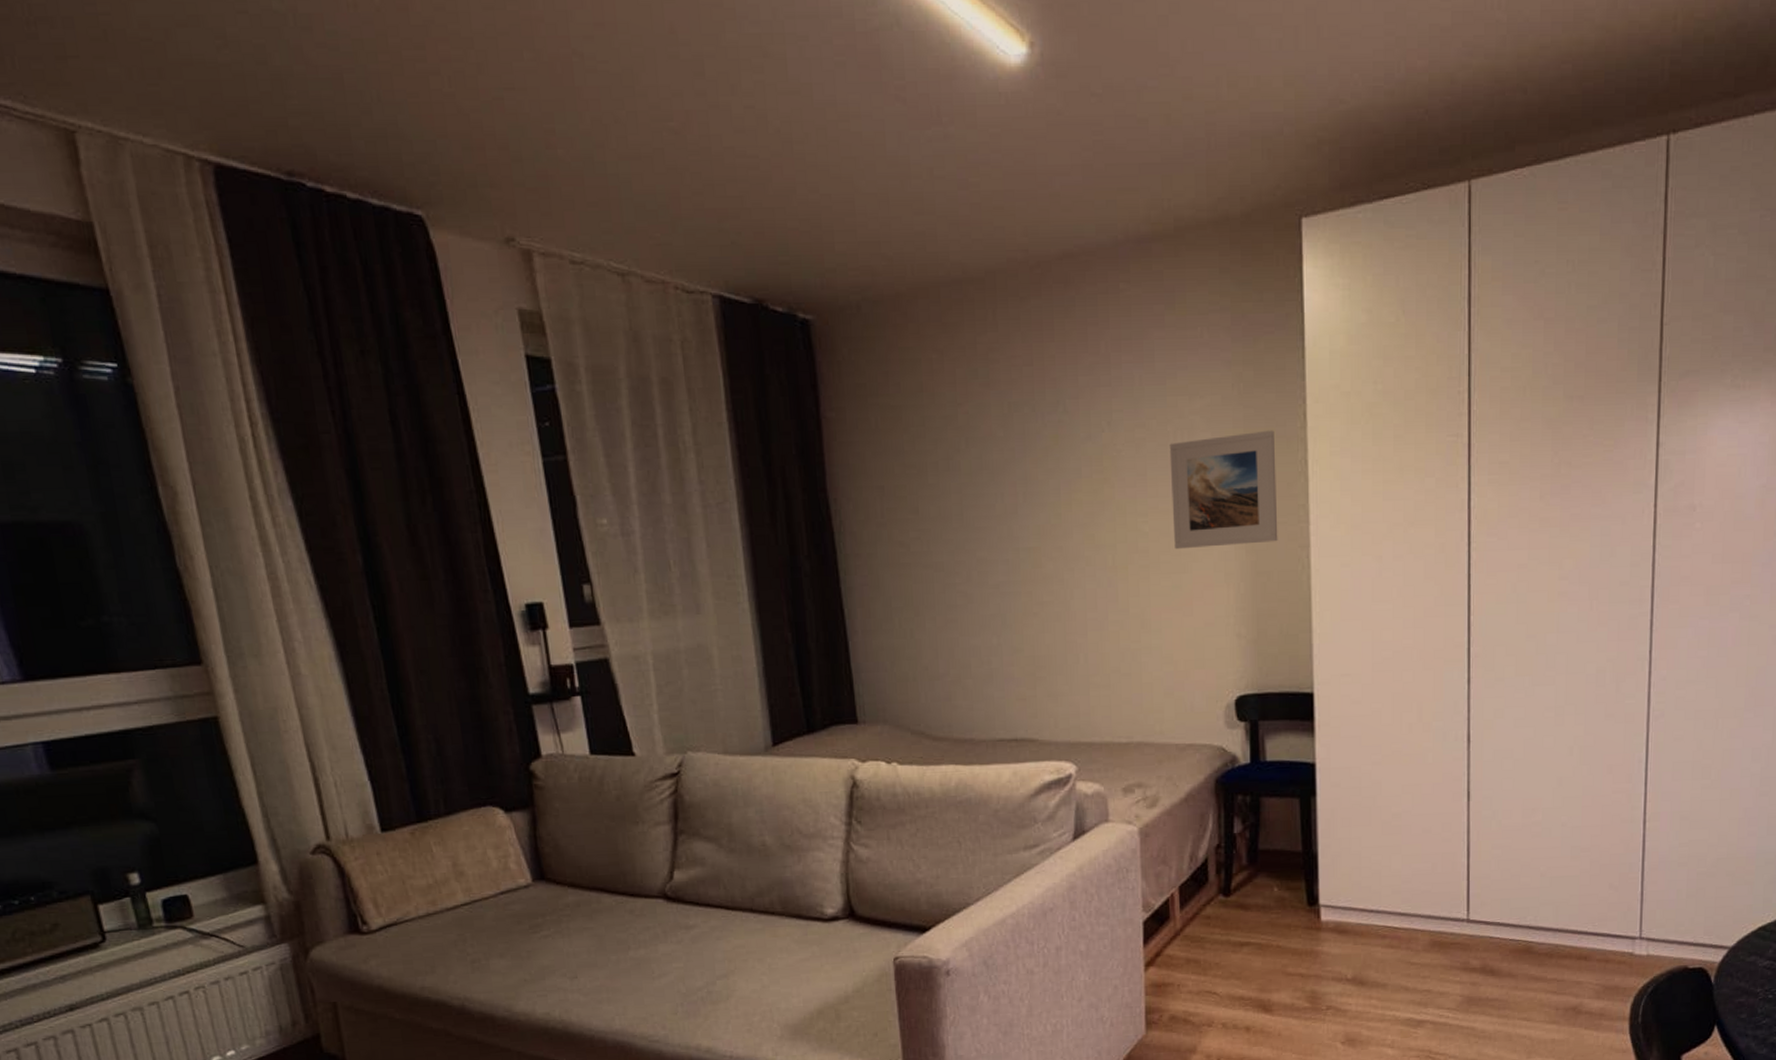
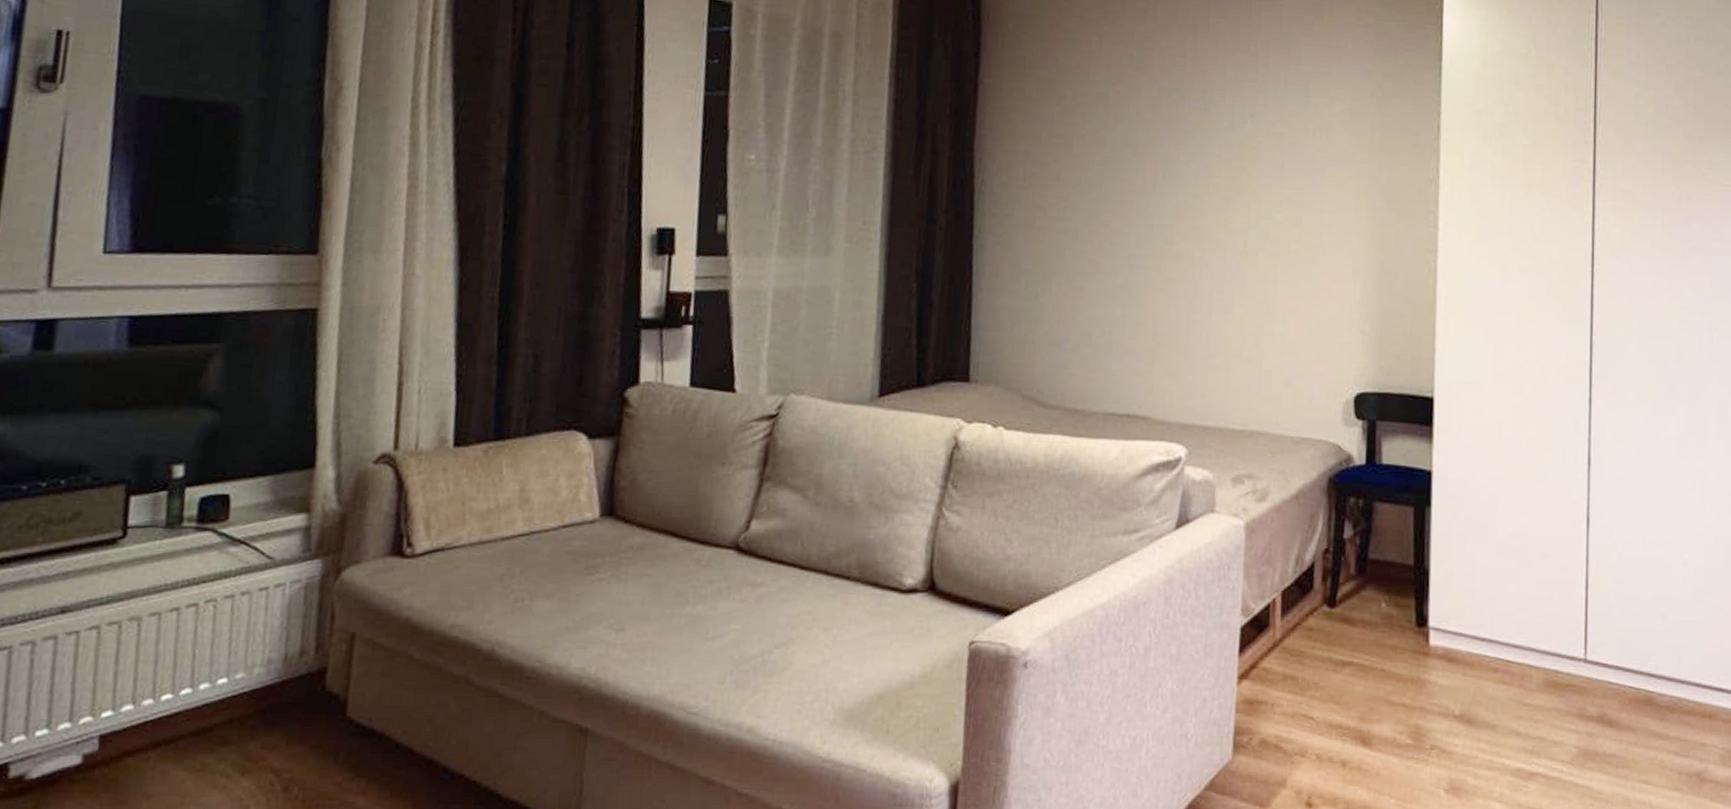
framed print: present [1169,430,1278,550] -> none [1305,138,1409,244]

